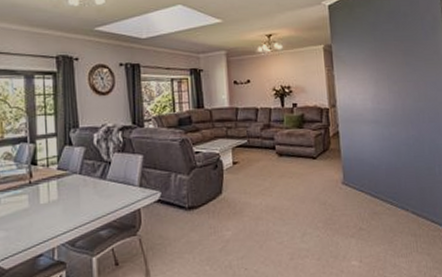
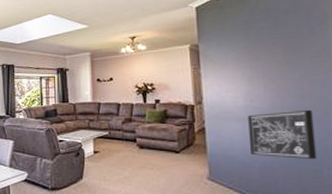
wall art: none [375,110,431,158] -> present [248,109,317,159]

